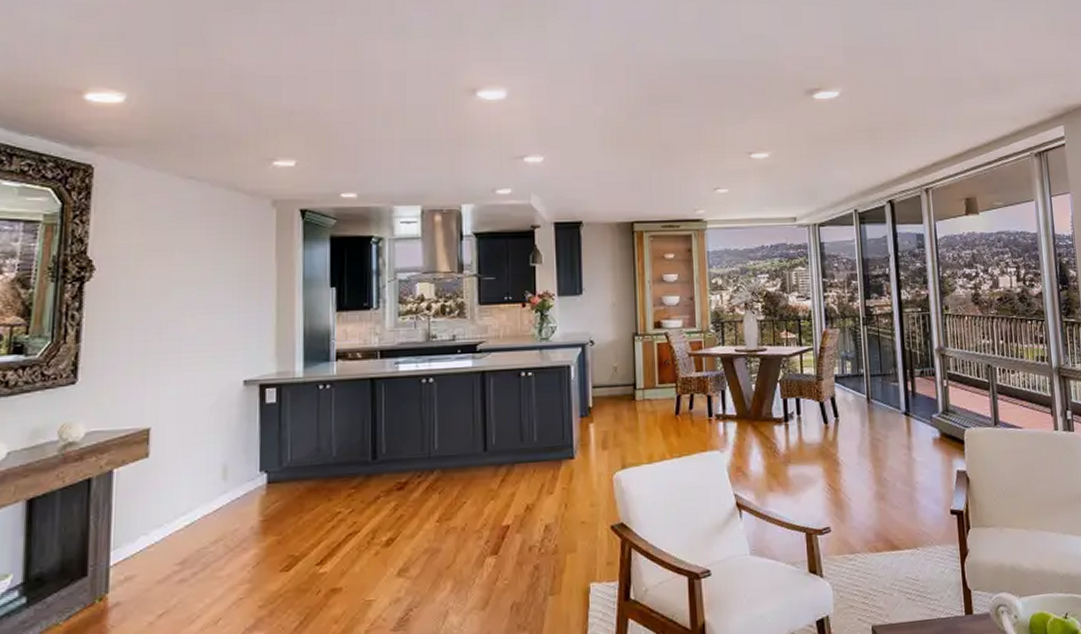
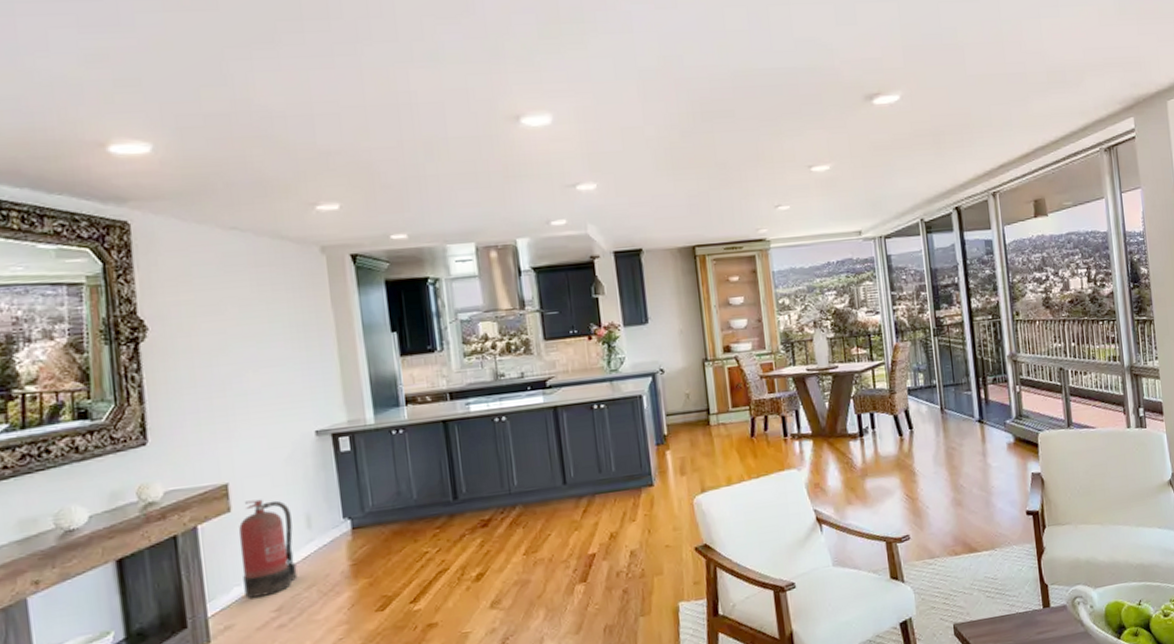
fire extinguisher: none [151,446,208,549] -> present [238,499,298,598]

